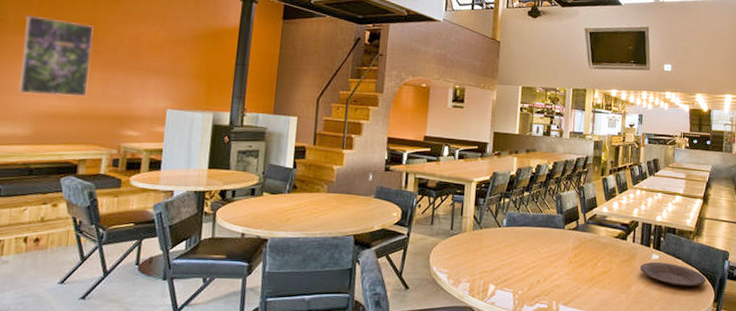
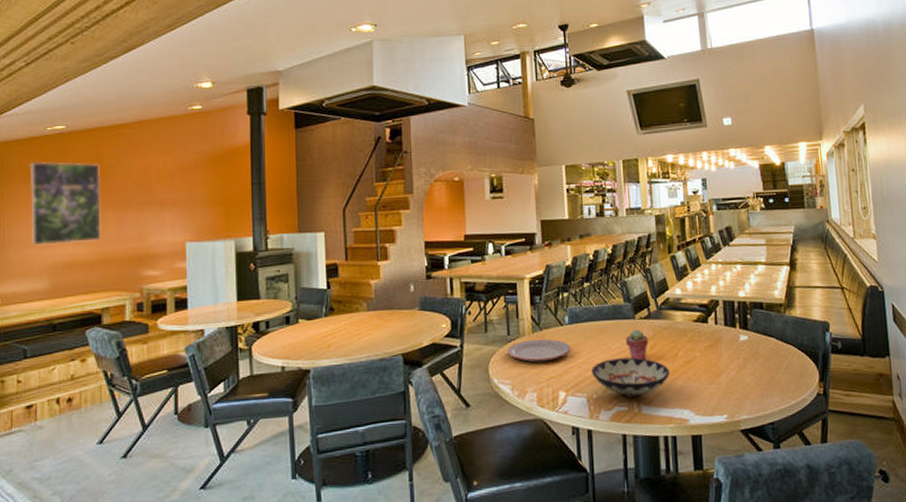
plate: none [448,236,505,257] -> present [507,339,571,363]
bowl: none [520,261,588,298] -> present [592,357,670,399]
potted succulent: none [553,238,573,265] -> present [625,329,648,360]
plate: present [639,261,707,287] -> none [727,343,807,369]

